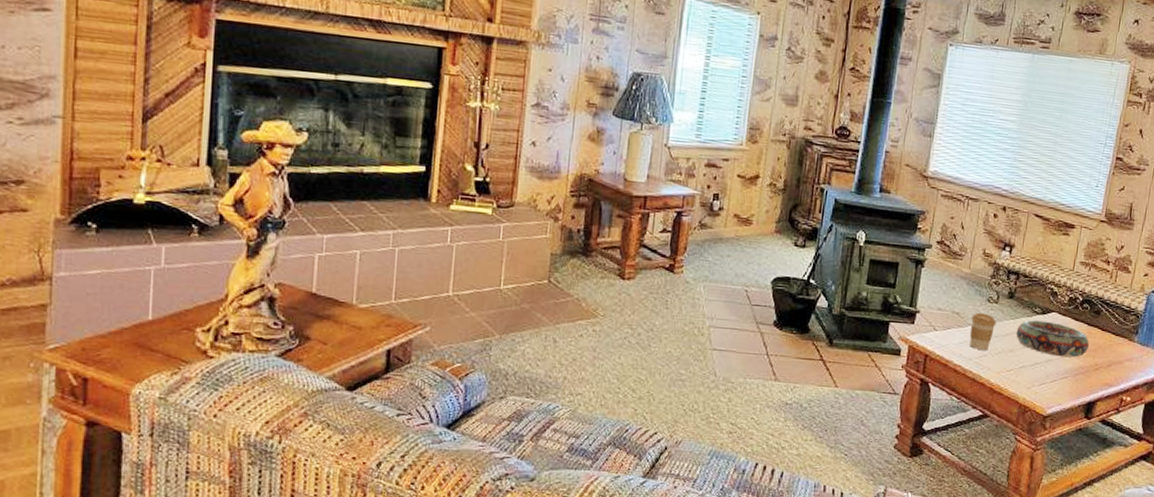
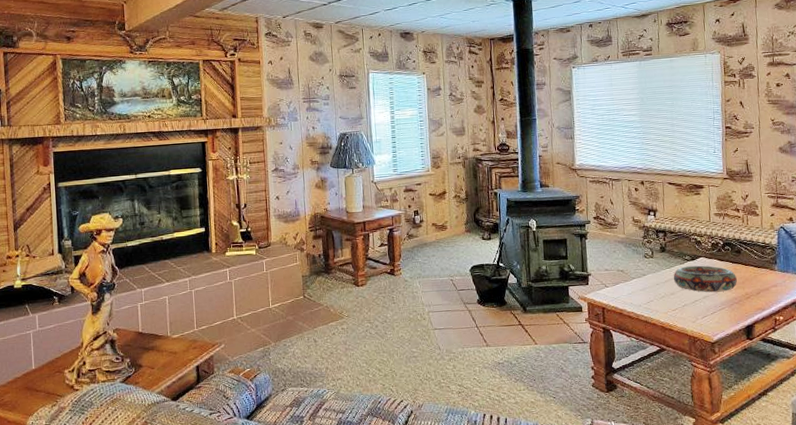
coffee cup: present [969,313,997,350] -> none [634,267,656,297]

